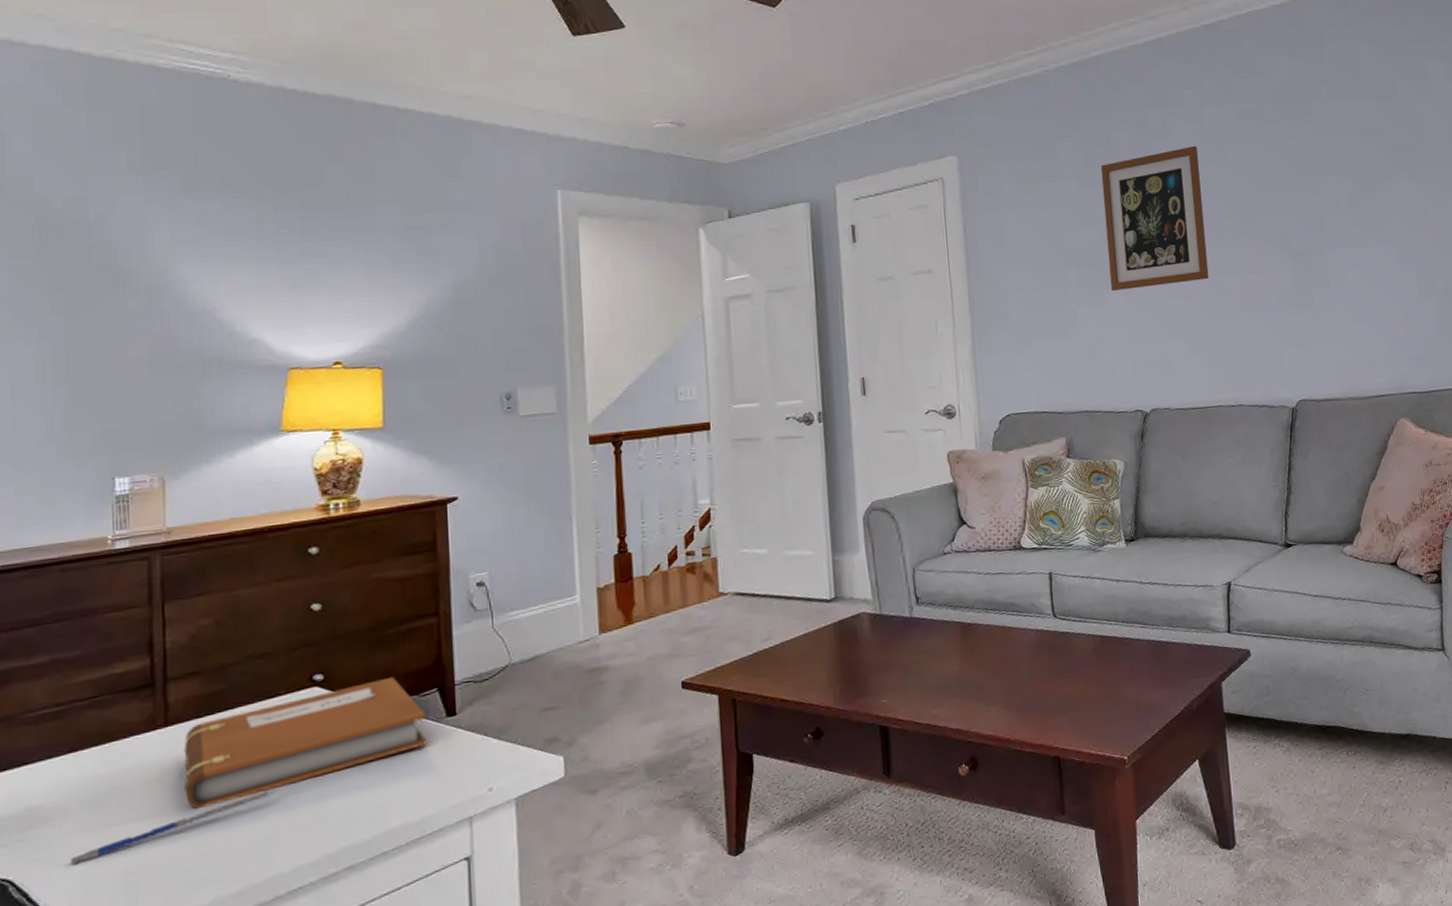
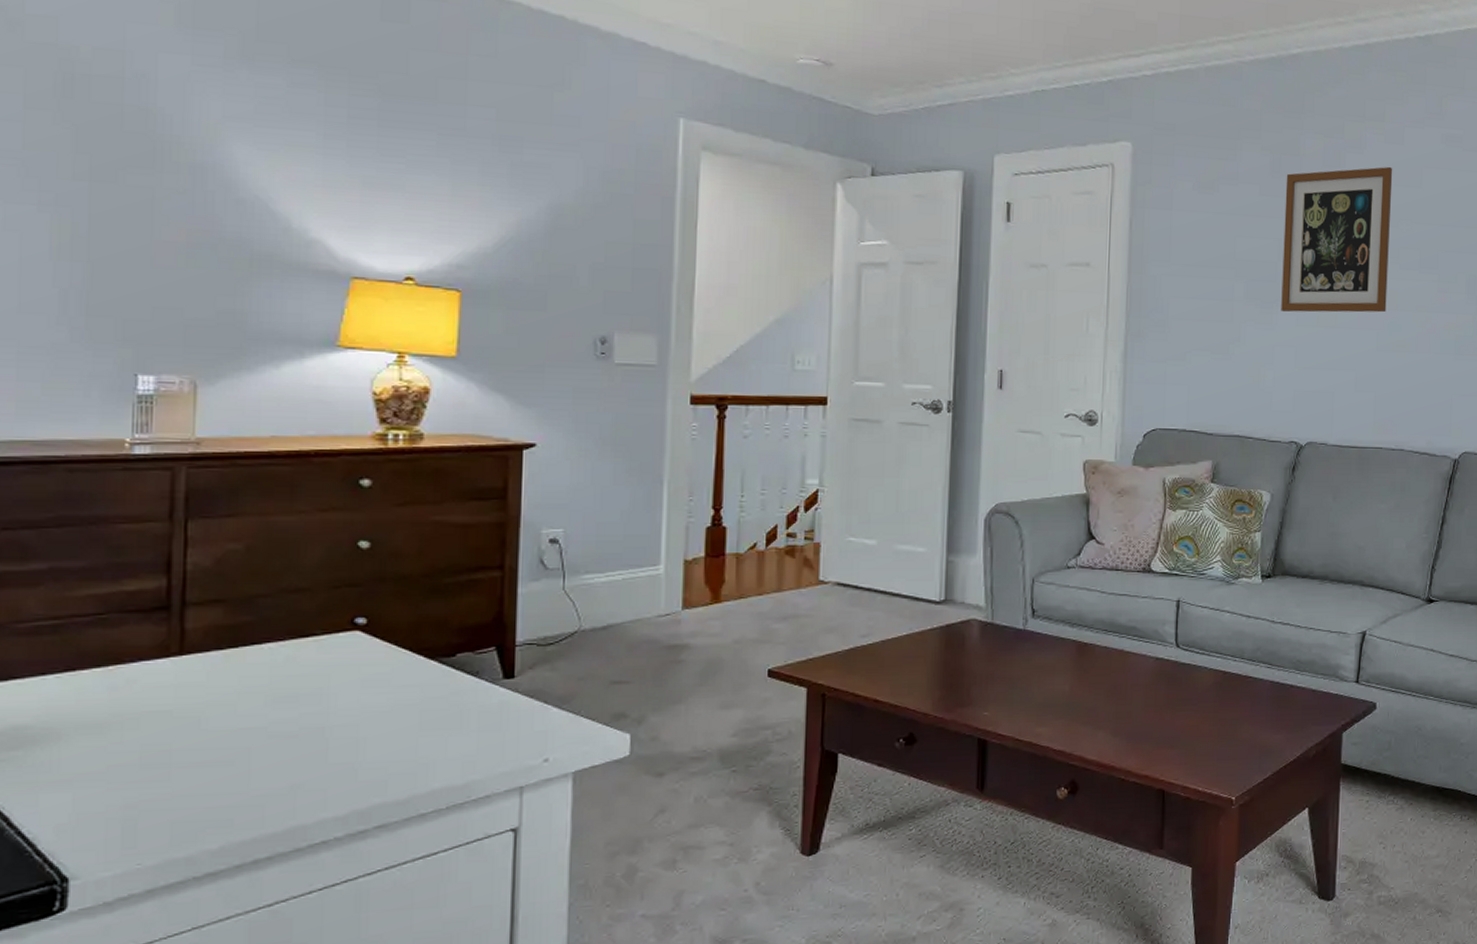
pen: present [70,790,273,866] -> none [60,735,300,793]
notebook: present [184,676,428,809] -> none [198,629,481,746]

